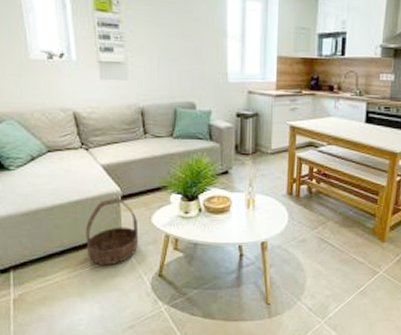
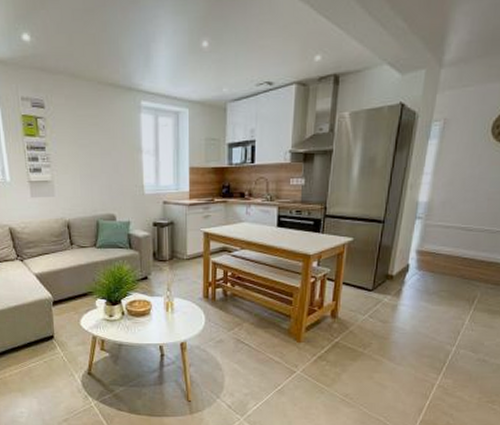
basket: present [85,198,139,266] -> none [23,303,70,365]

